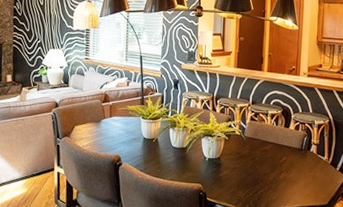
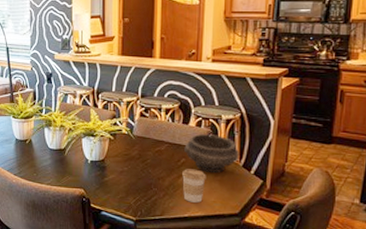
coffee cup: none [283,166,302,196] -> present [182,169,206,203]
bowl: none [285,136,328,170] -> present [184,134,240,174]

